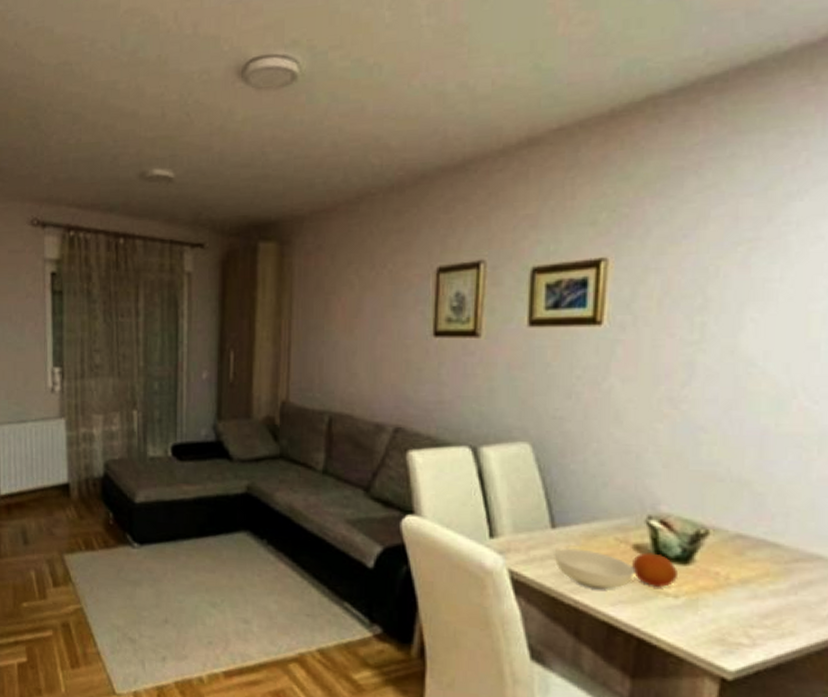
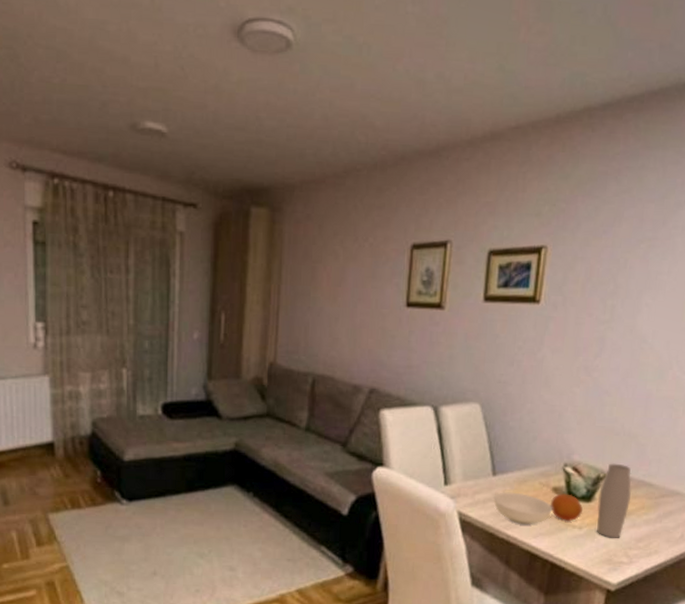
vase: none [699,516,748,612] -> present [597,463,632,538]

